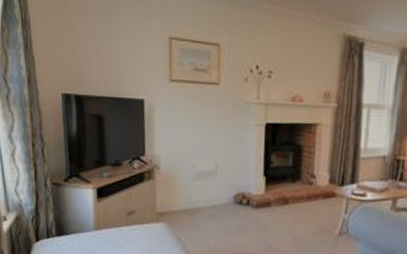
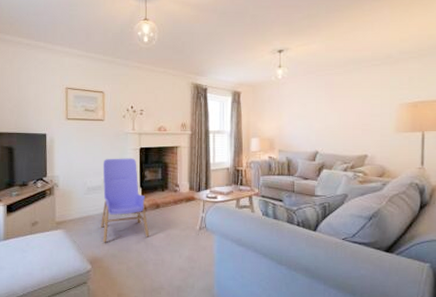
armchair: none [212,135,274,243] -> present [101,158,150,243]

